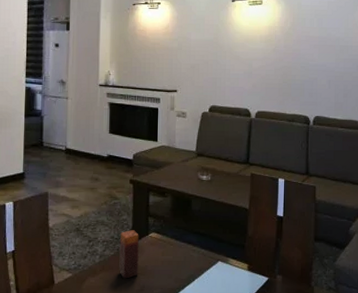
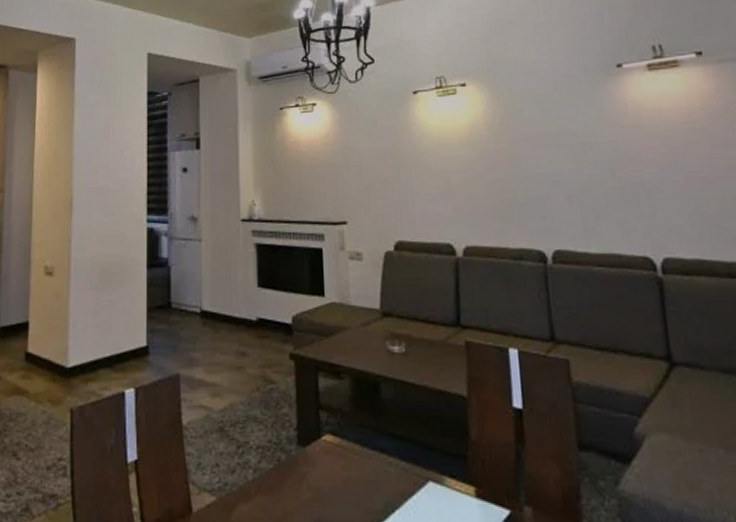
candle: present [119,230,139,279] -> none [280,430,310,507]

